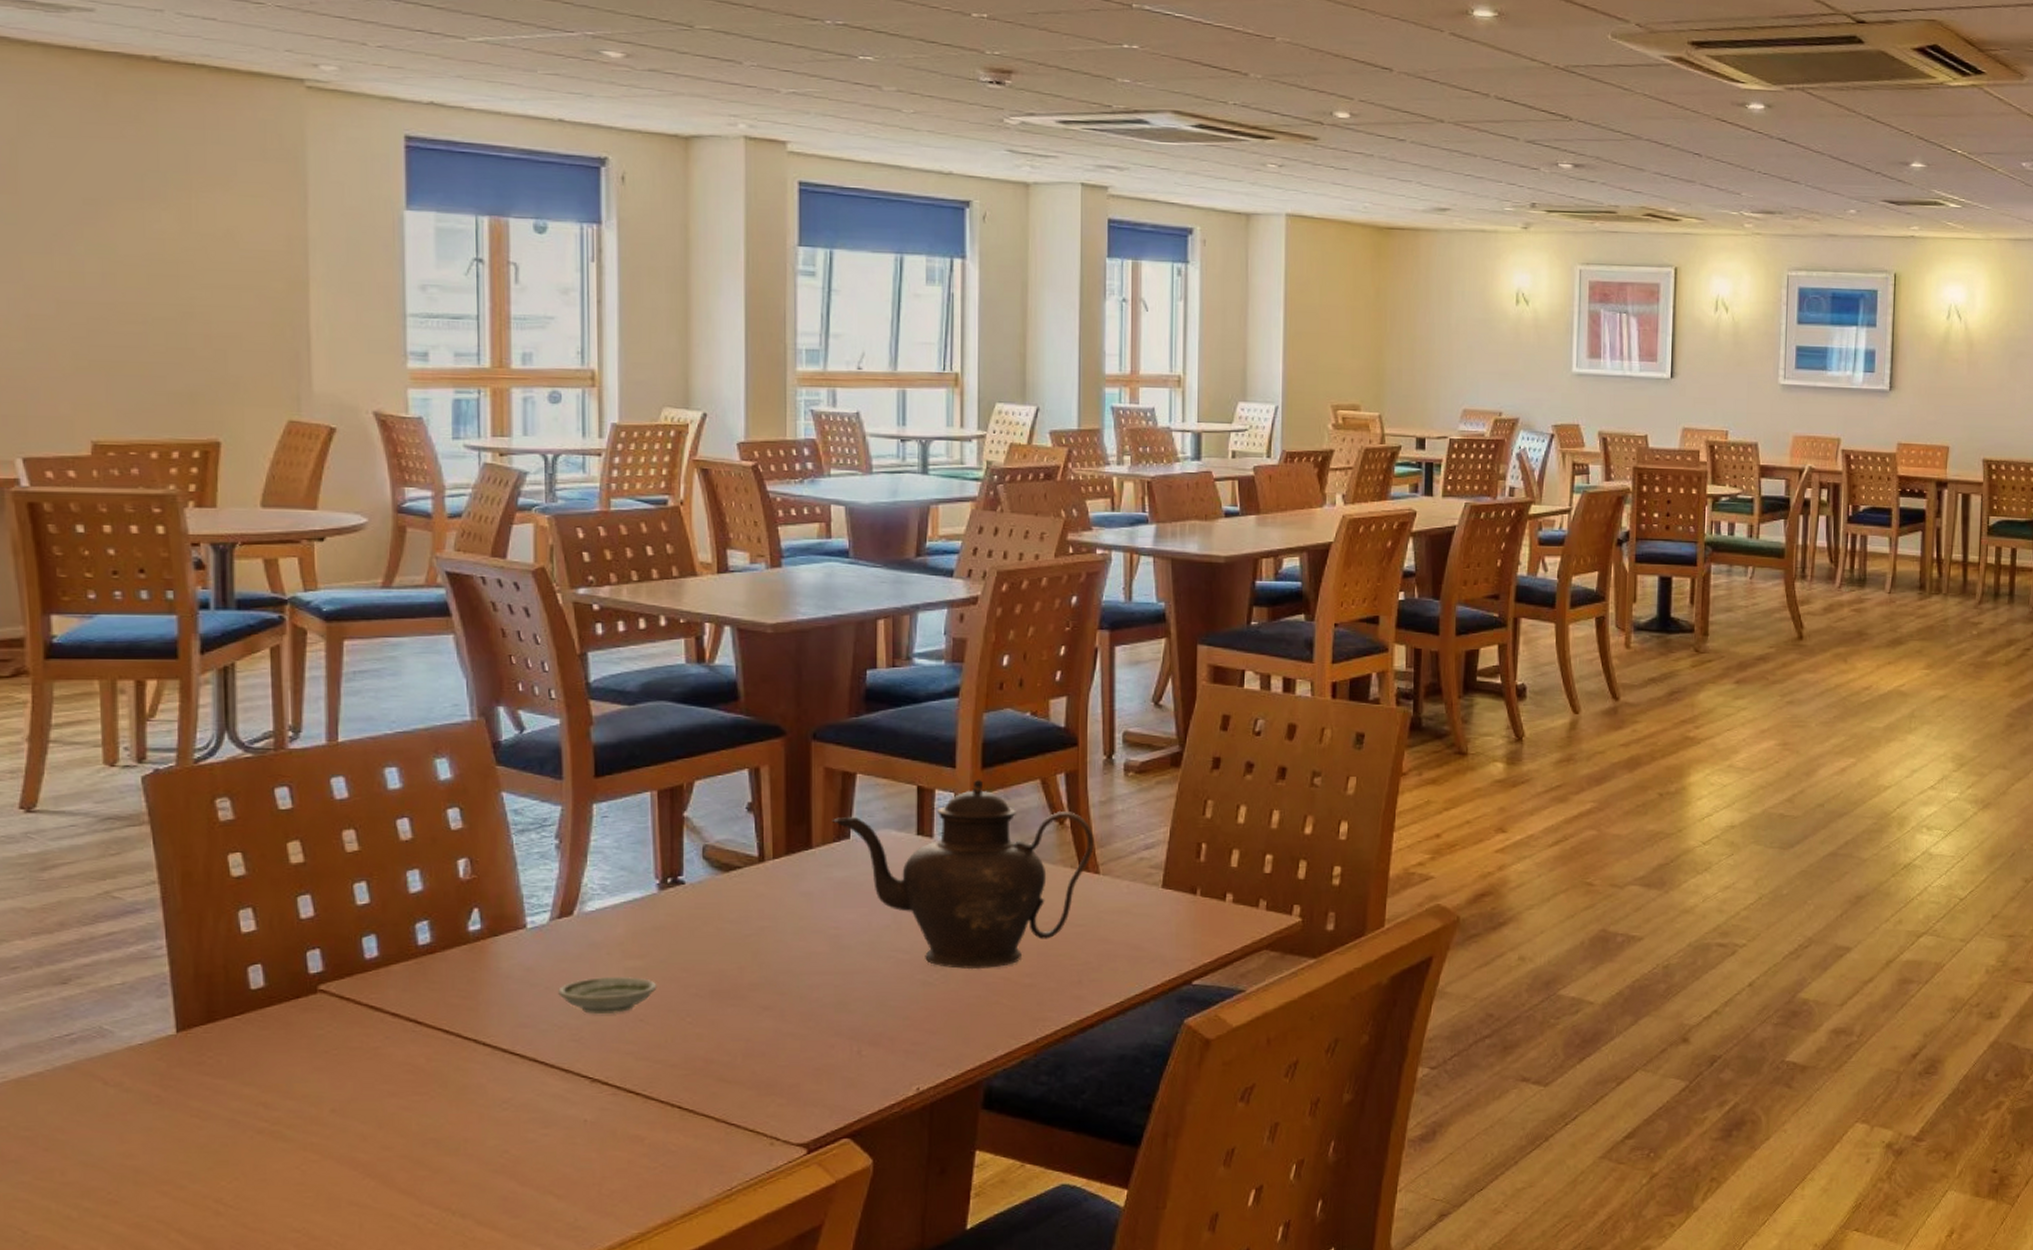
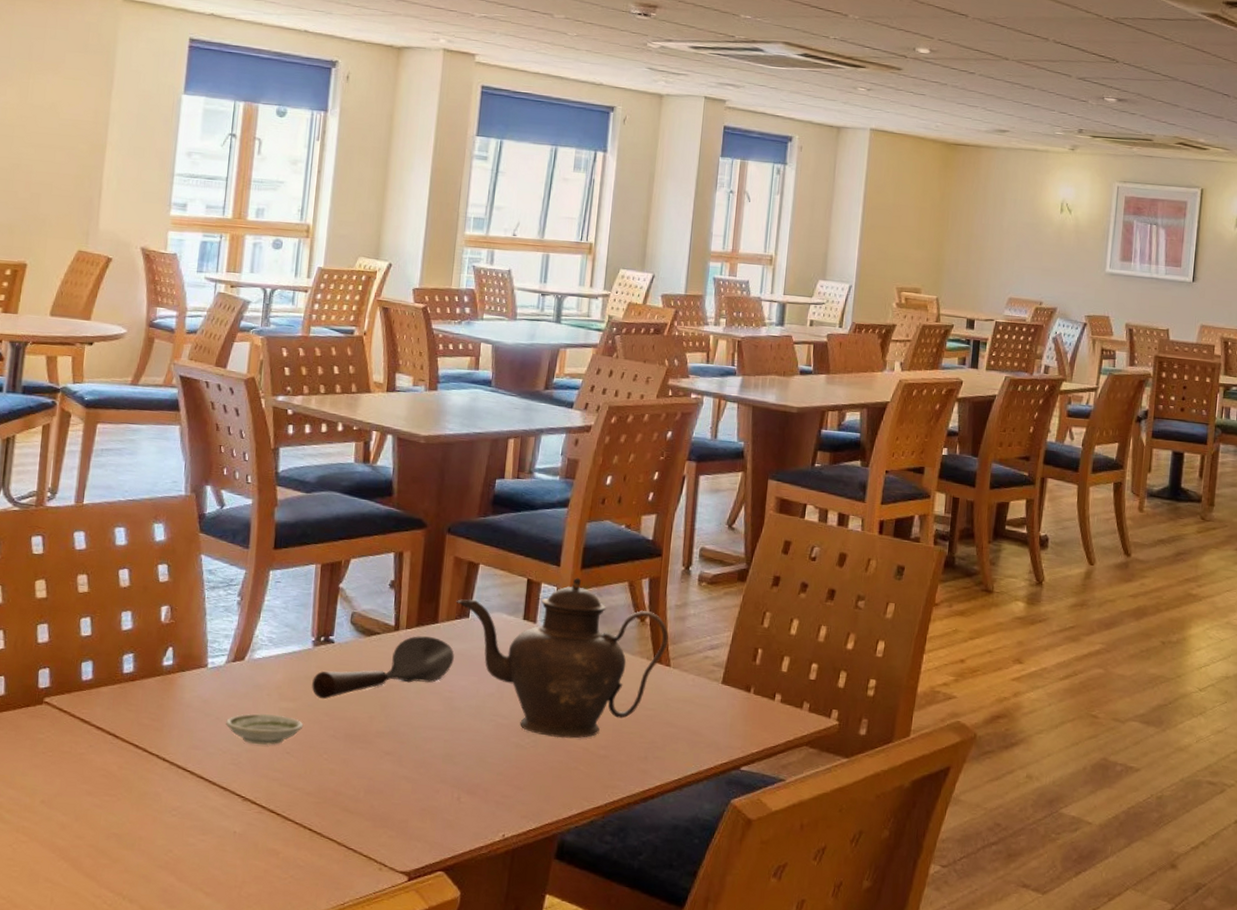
spoon: none [662,866,836,953] -> present [312,635,454,700]

